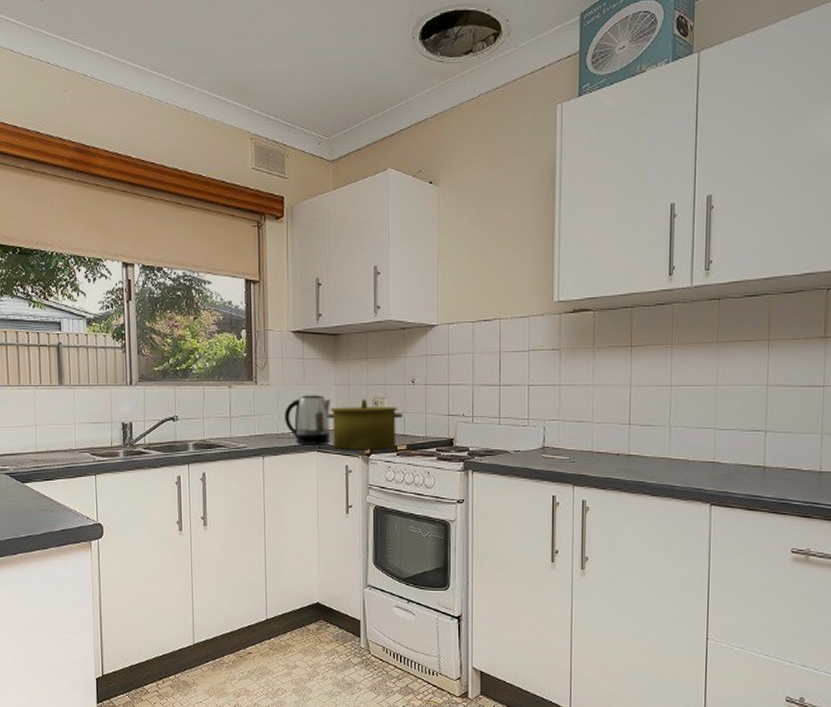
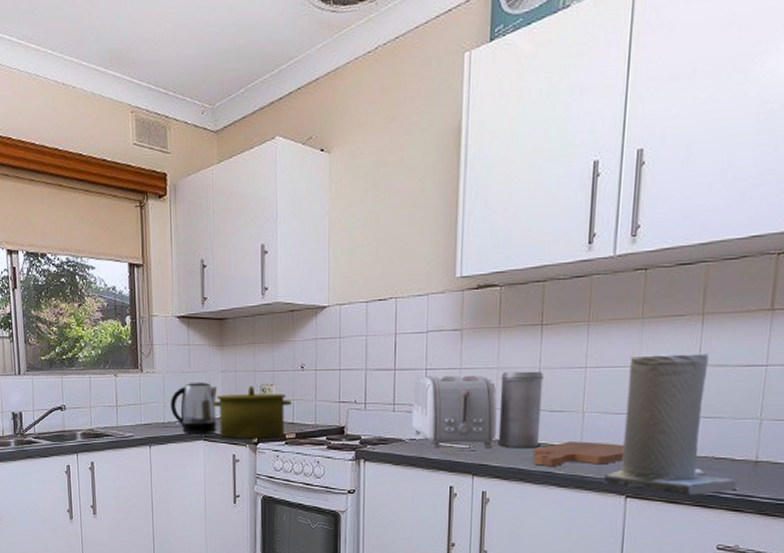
toaster: none [516,391,594,459] -> present [412,375,497,447]
canister: none [595,388,634,460] -> present [498,371,543,449]
cutting board: none [627,453,708,476] -> present [532,441,625,466]
paper towel: none [690,375,806,502] -> present [603,354,738,495]

